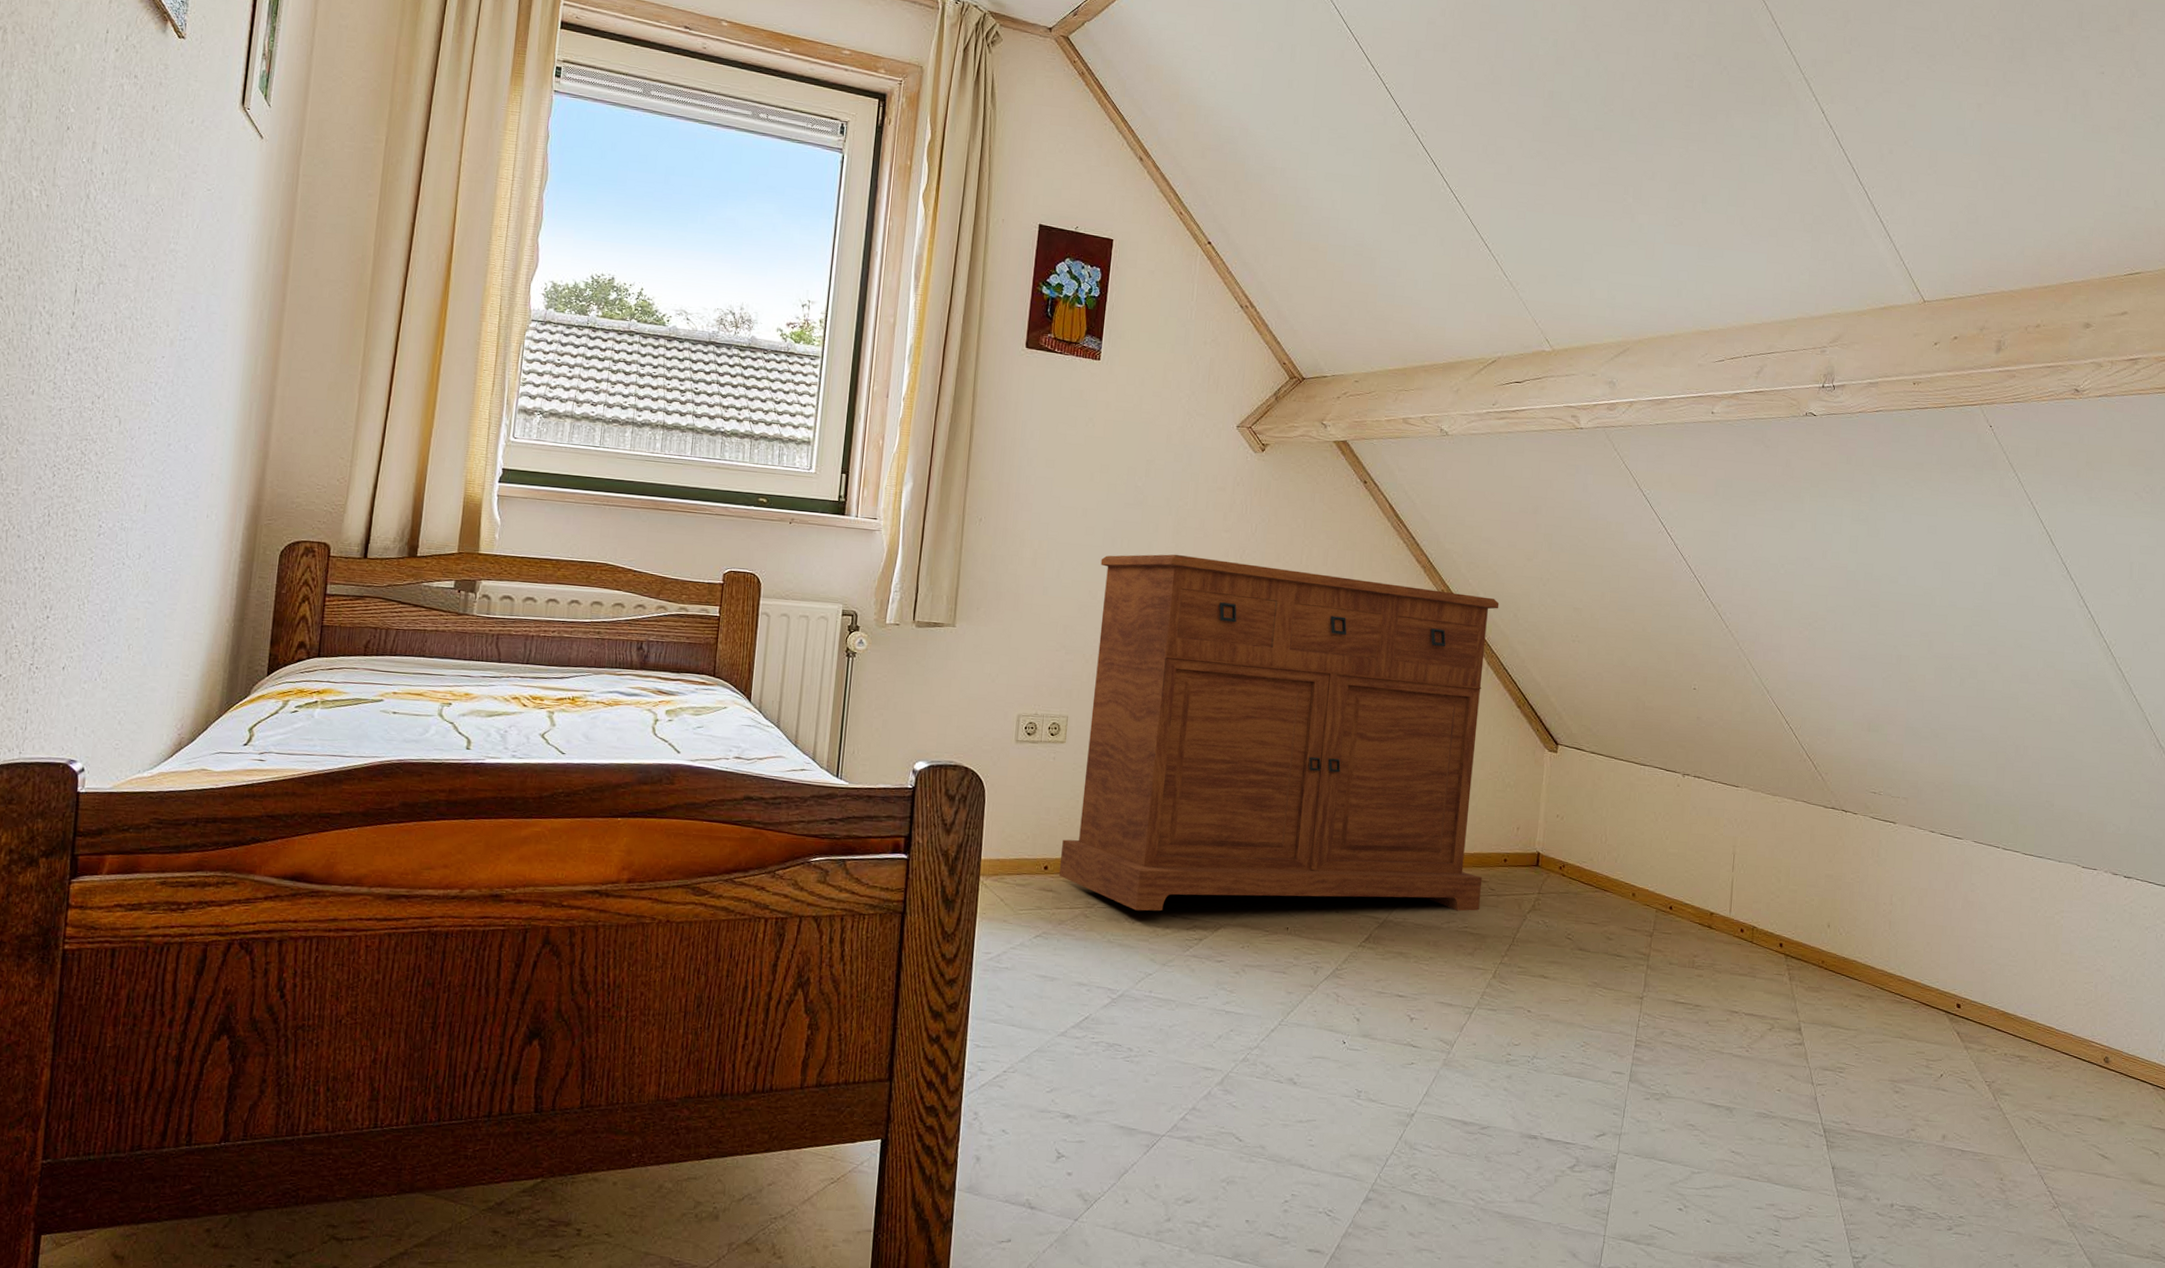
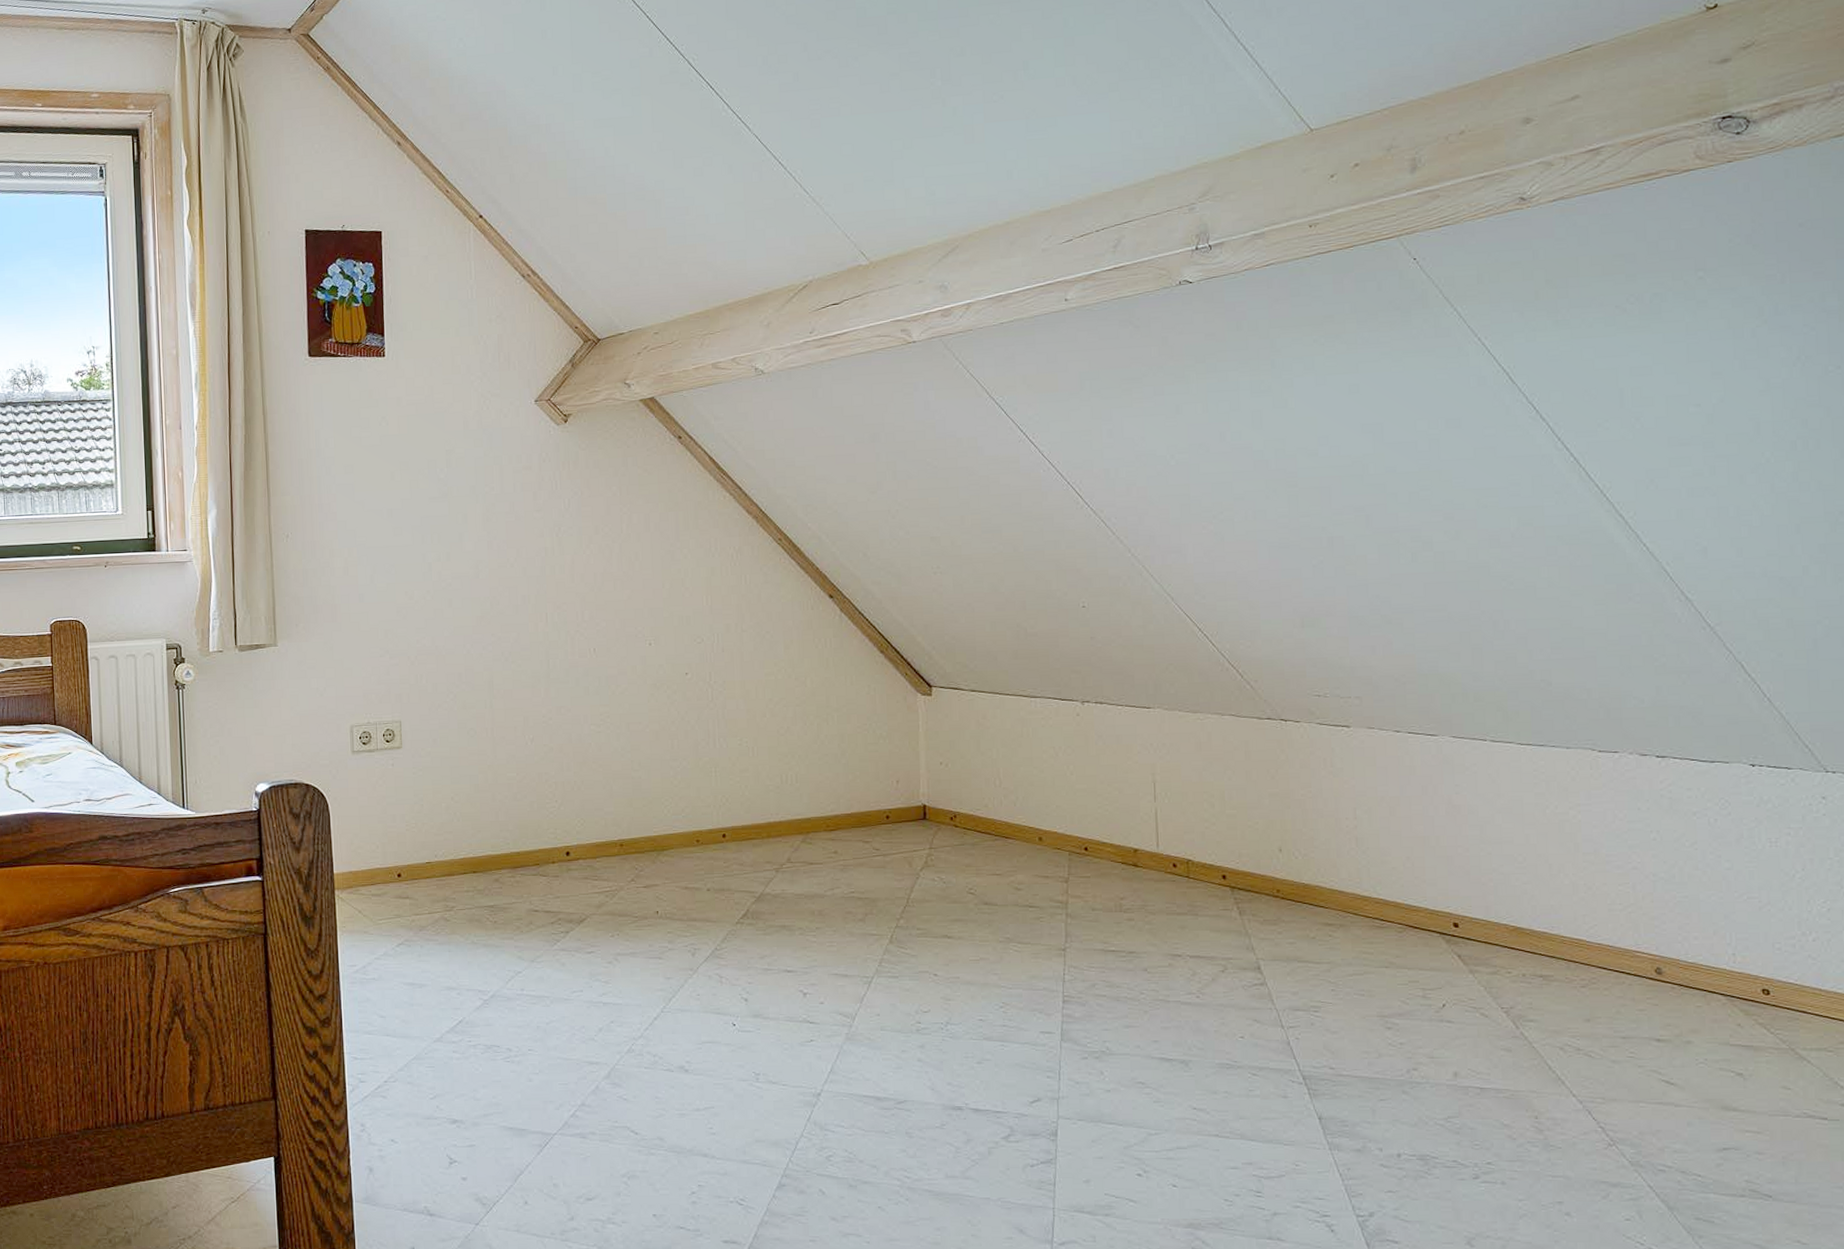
sideboard: present [1058,554,1500,912] -> none [412,539,865,909]

